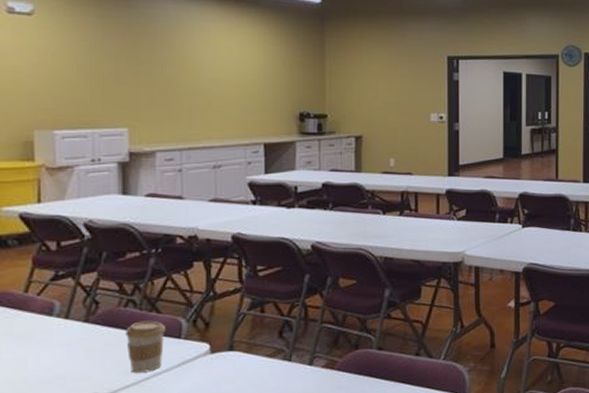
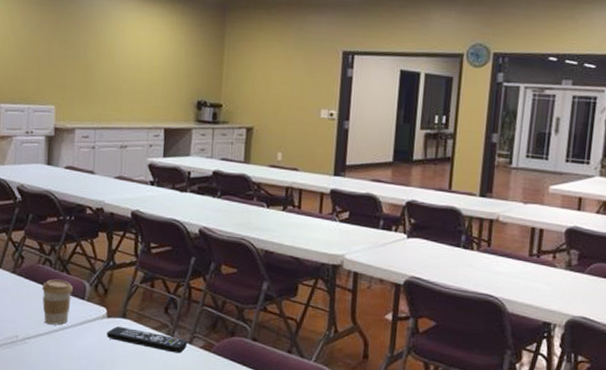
remote control: none [211,360,308,378] -> present [106,326,188,354]

